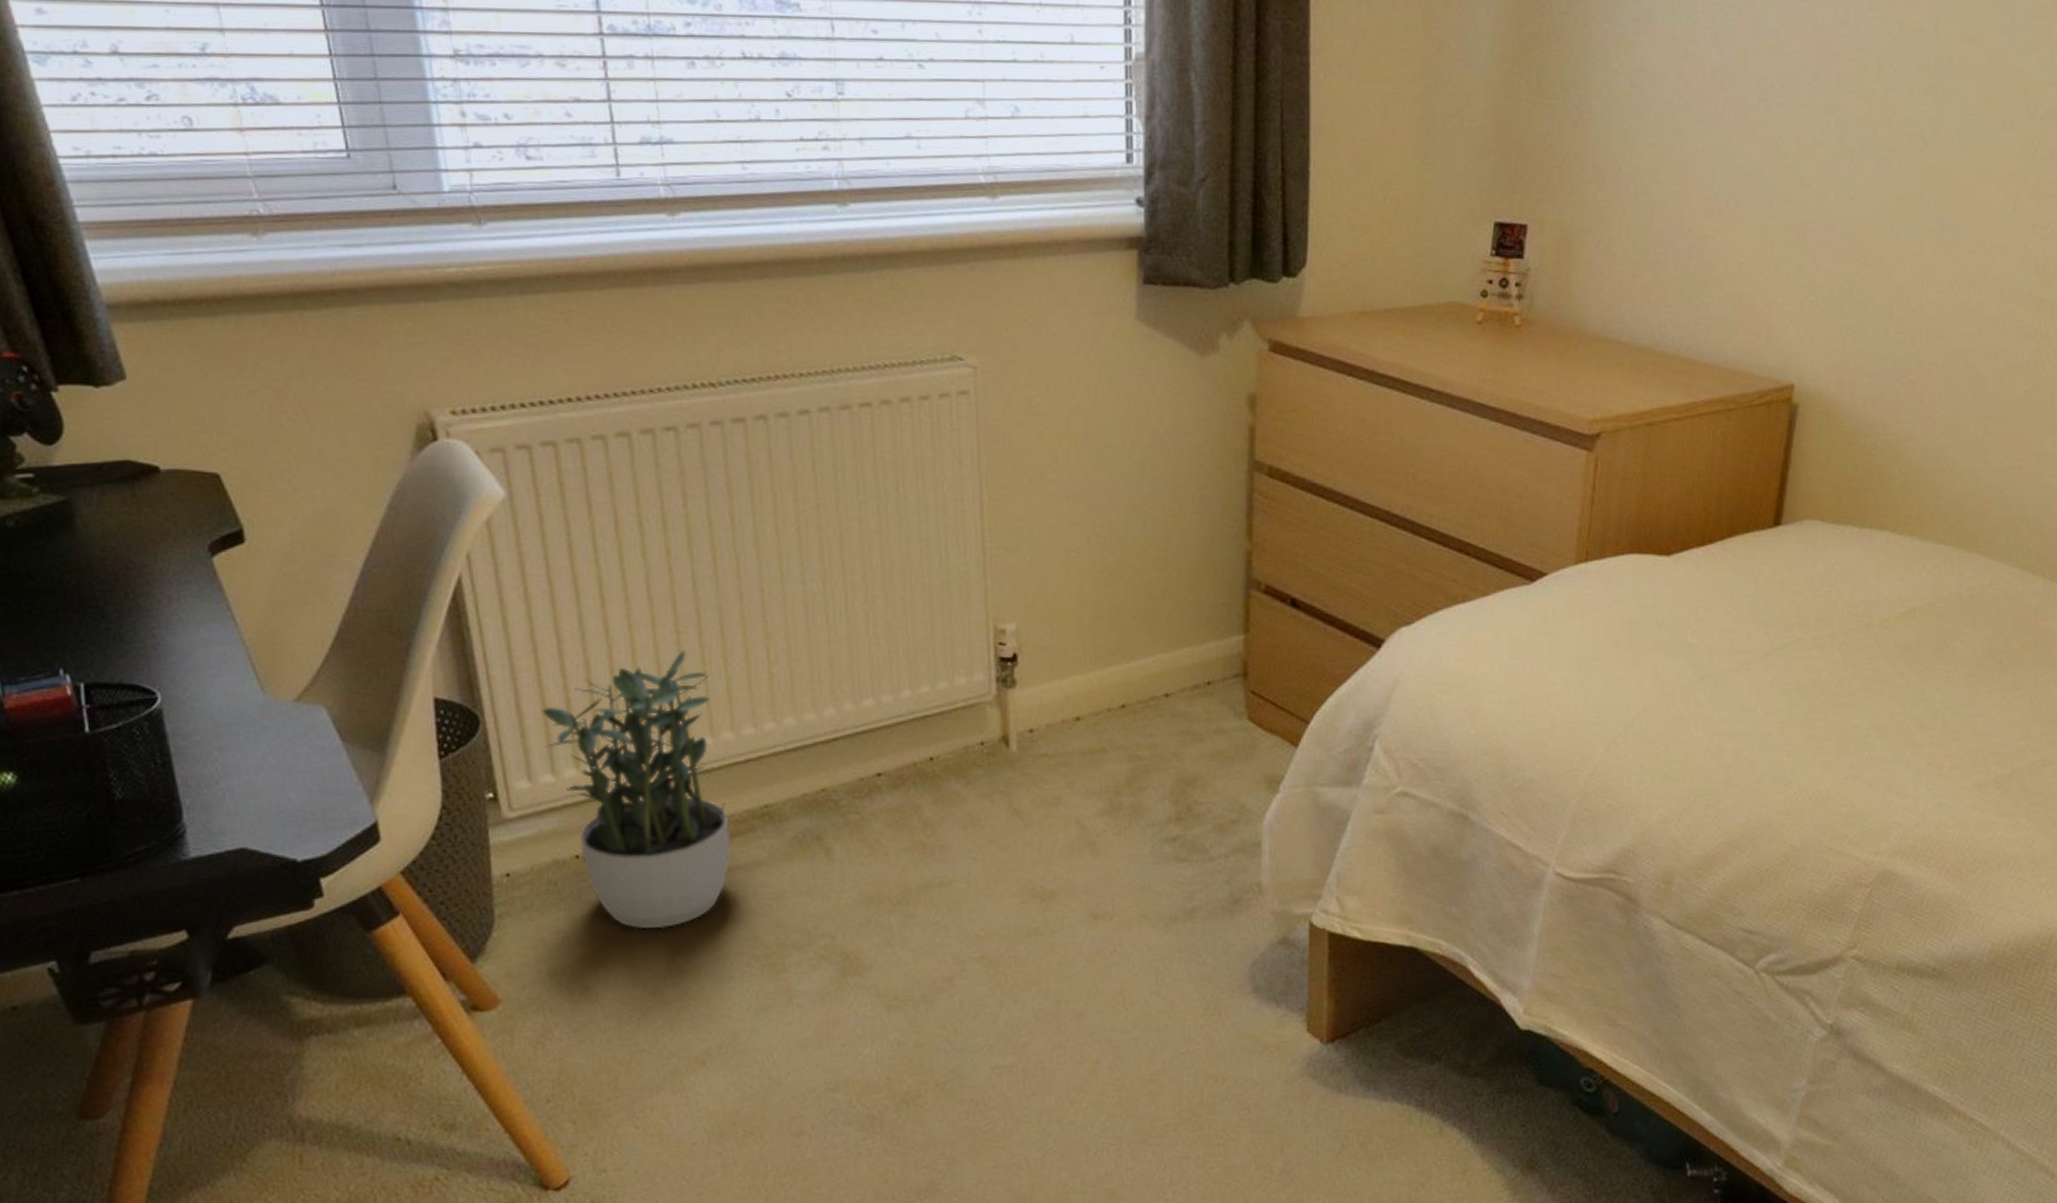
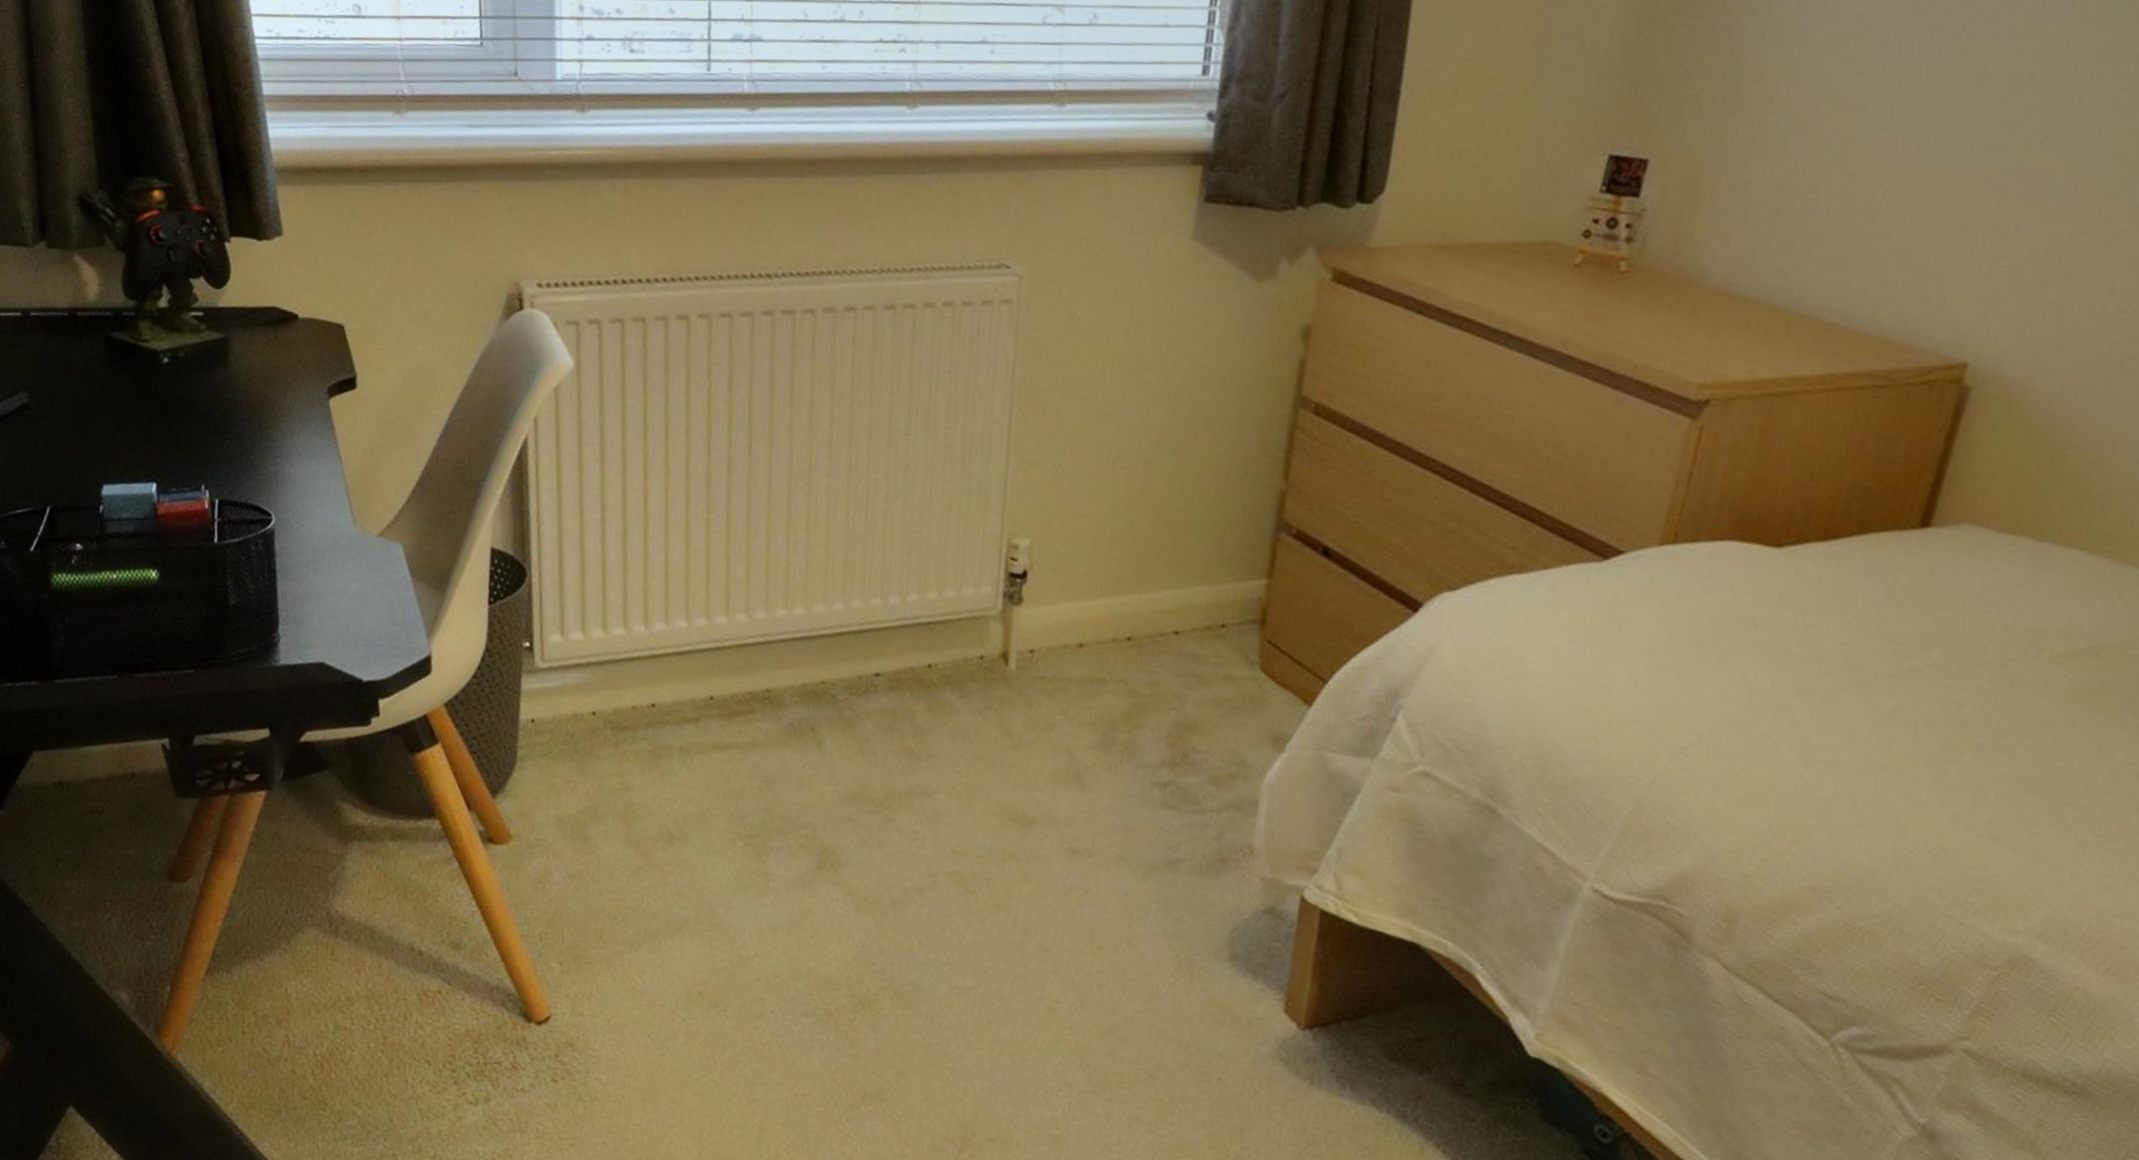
potted plant: present [541,650,731,930] -> none [579,529,733,794]

